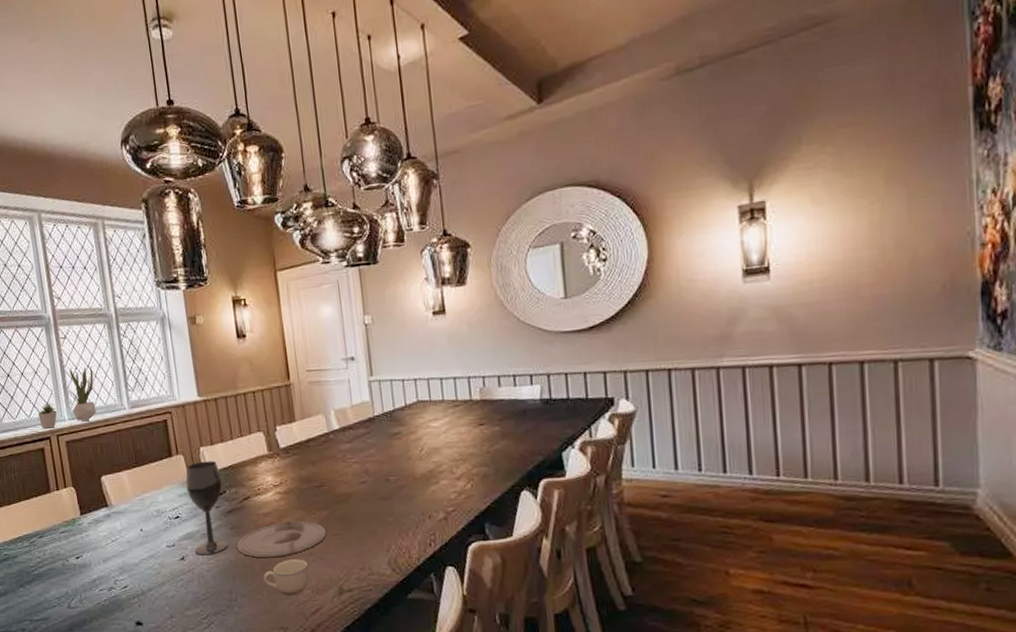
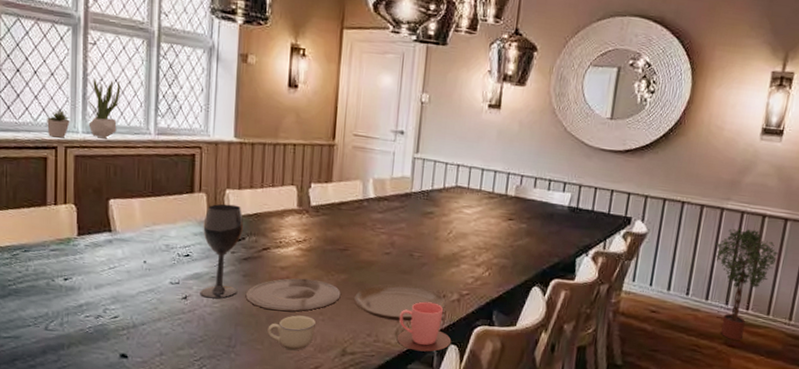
plate: none [340,510,433,550] -> present [354,283,446,321]
cup: none [388,525,448,579] -> present [396,301,452,352]
potted tree: none [720,383,800,514] -> present [715,227,778,340]

